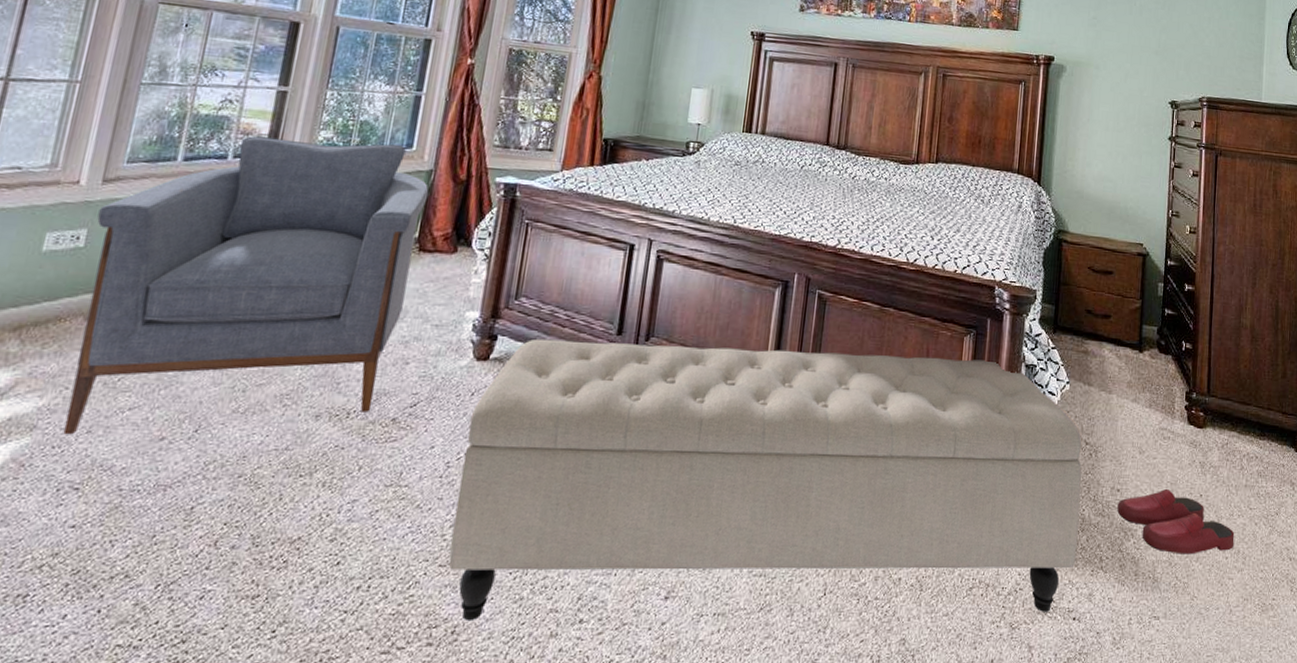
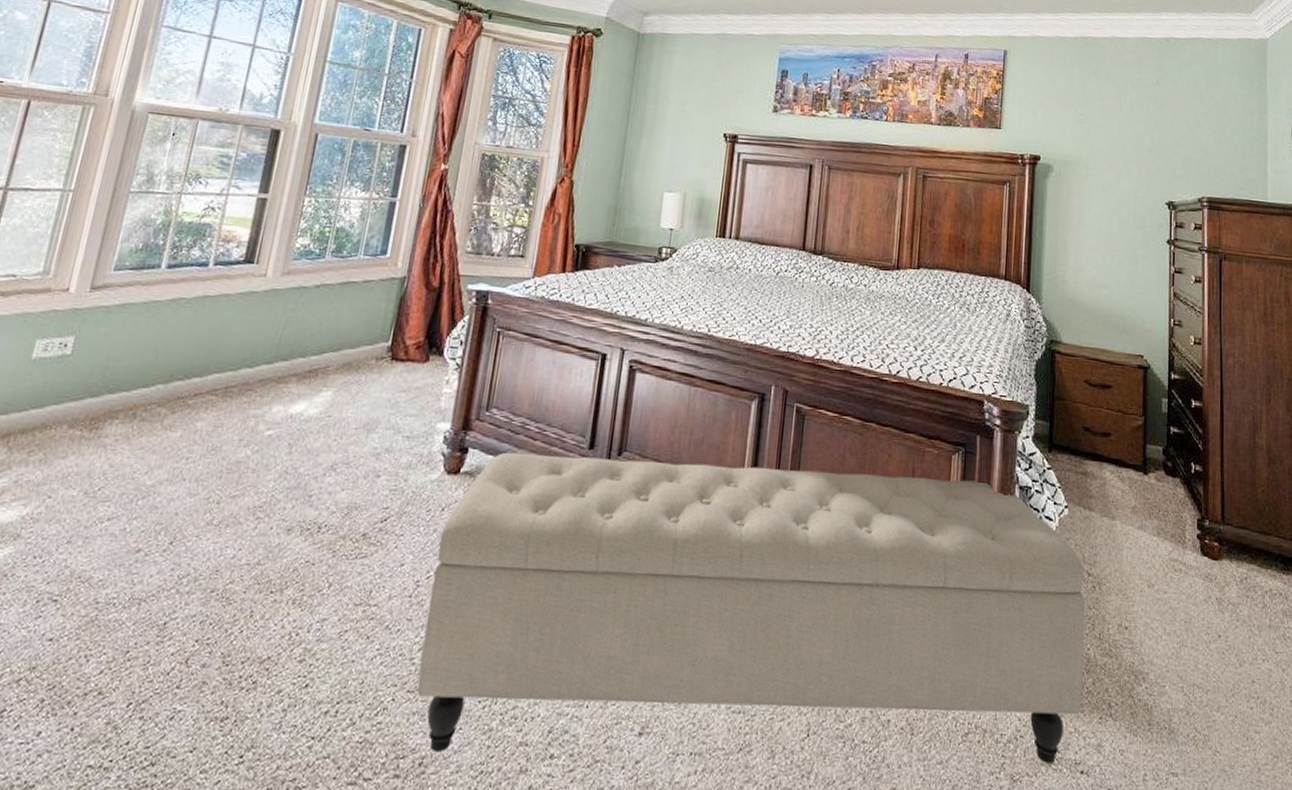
armchair: present [62,136,429,435] -> none [44,243,402,545]
slippers: present [1117,488,1235,555] -> none [1126,627,1260,703]

